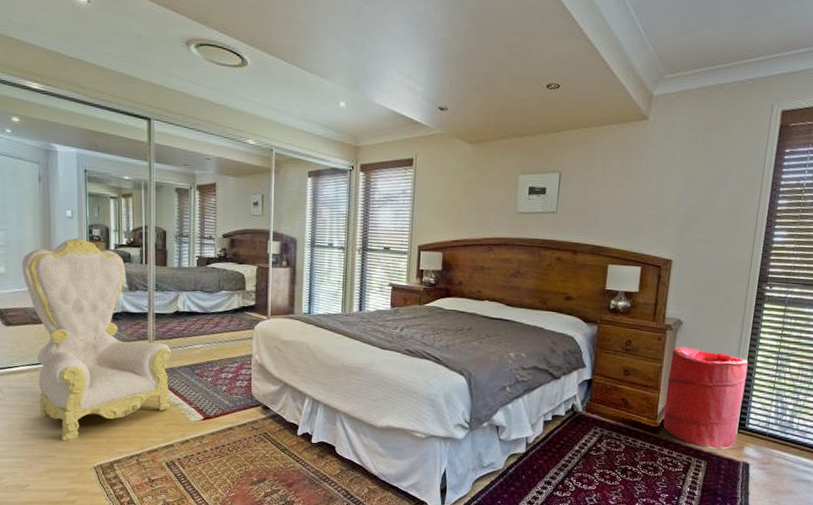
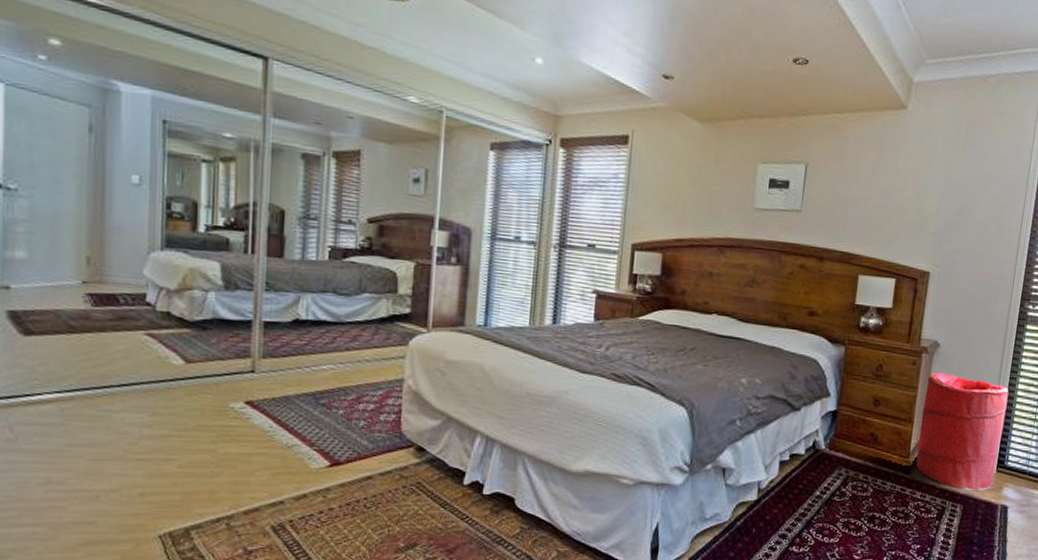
armchair: present [22,238,172,442] -> none [55,213,286,501]

